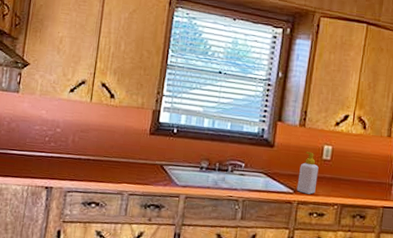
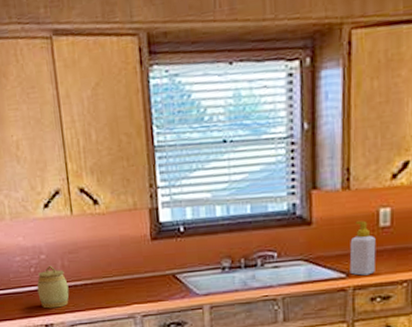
jar: none [46,138,74,175] -> present [37,265,70,309]

